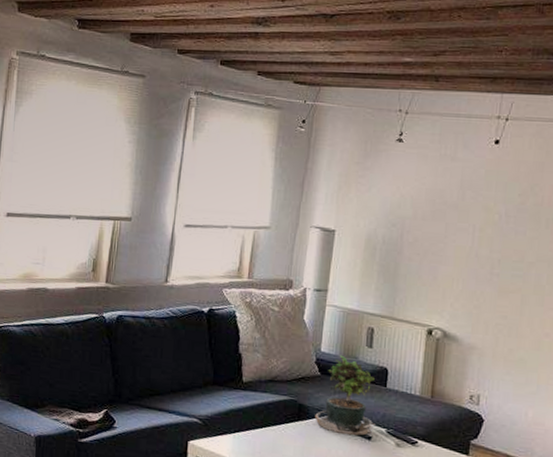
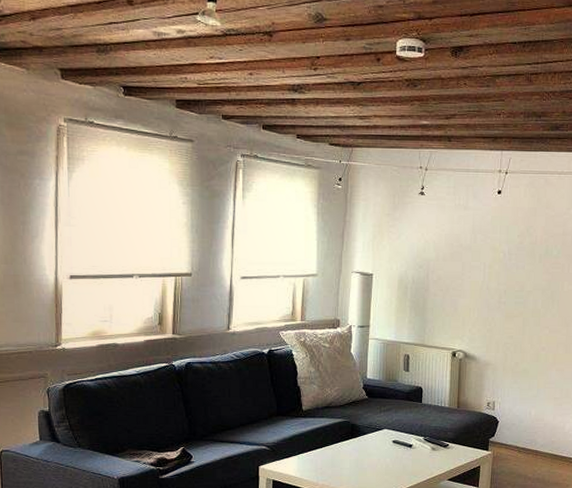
potted plant: present [315,355,375,436] -> none [365,380,414,446]

